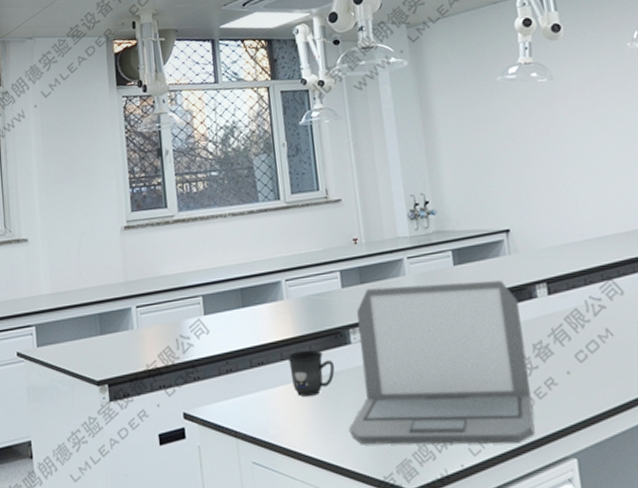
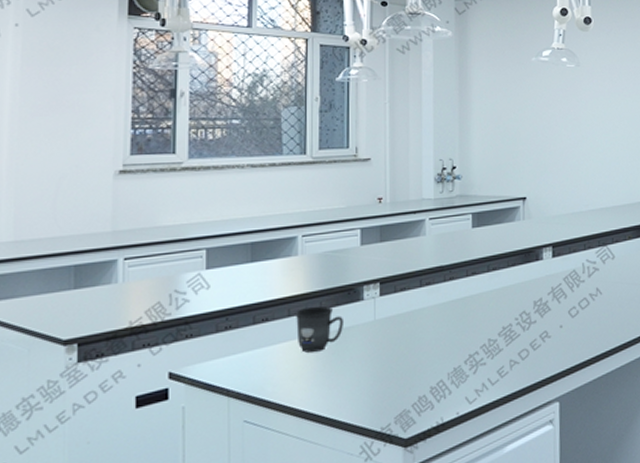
laptop: present [348,280,535,445] -> none [351,243,528,398]

